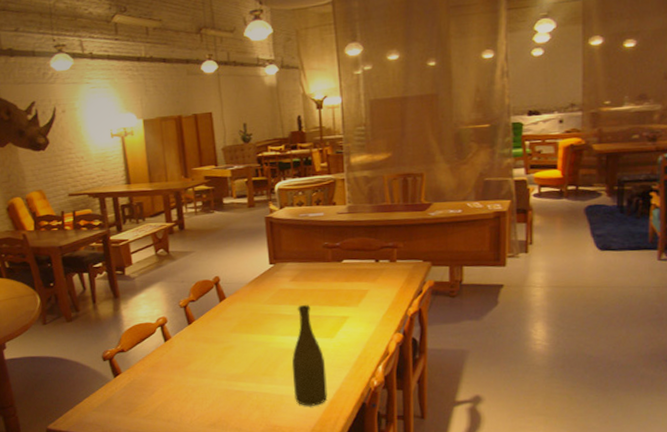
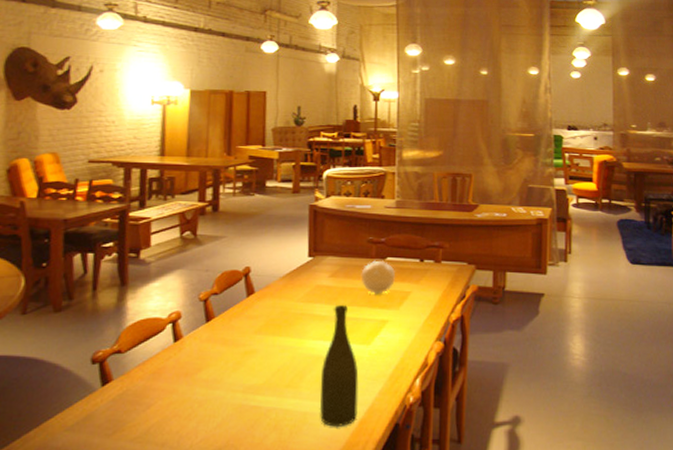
decorative ball: none [319,263,353,294] -> present [361,260,396,294]

